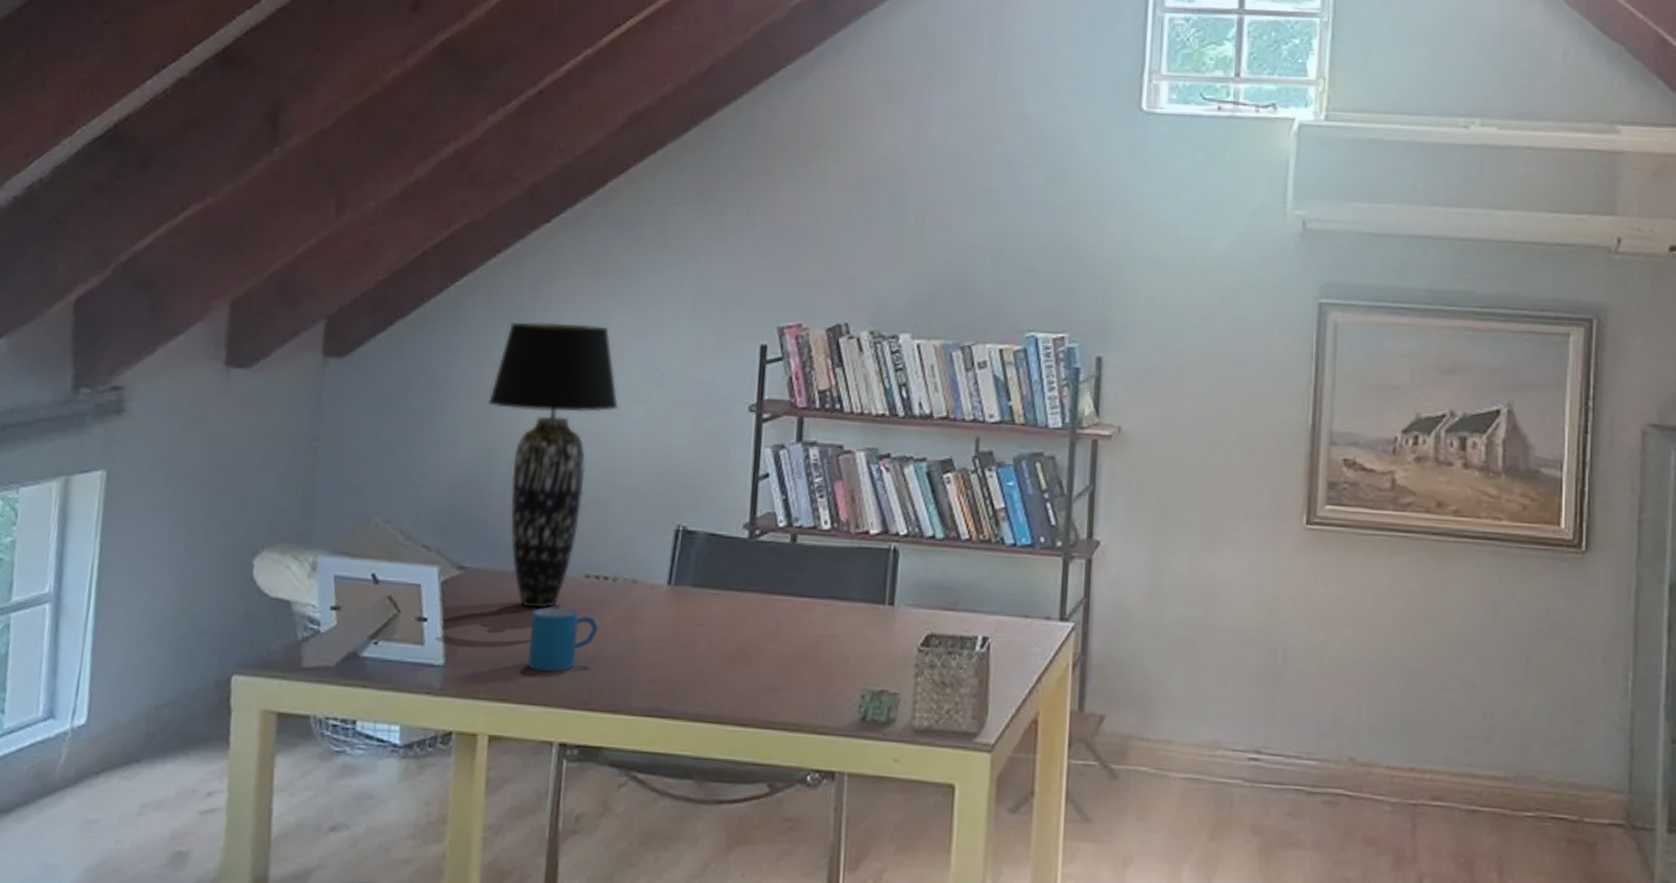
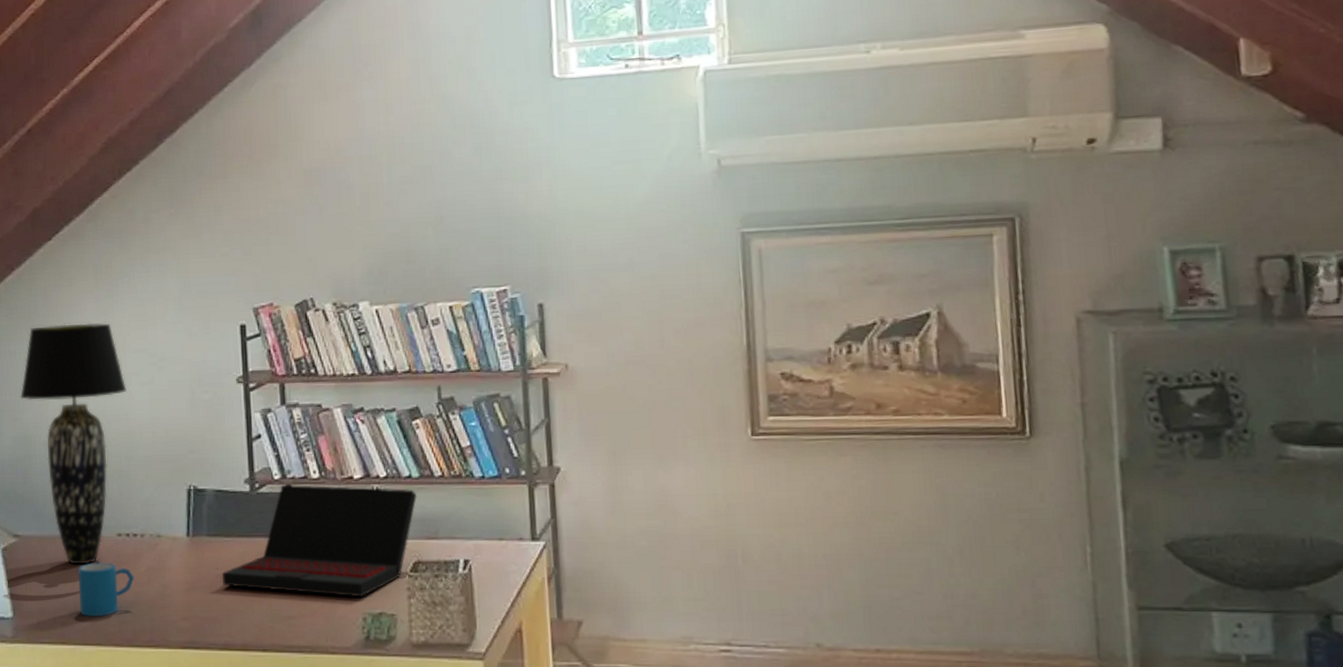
laptop: none [703,533,939,671] -> present [222,484,417,598]

